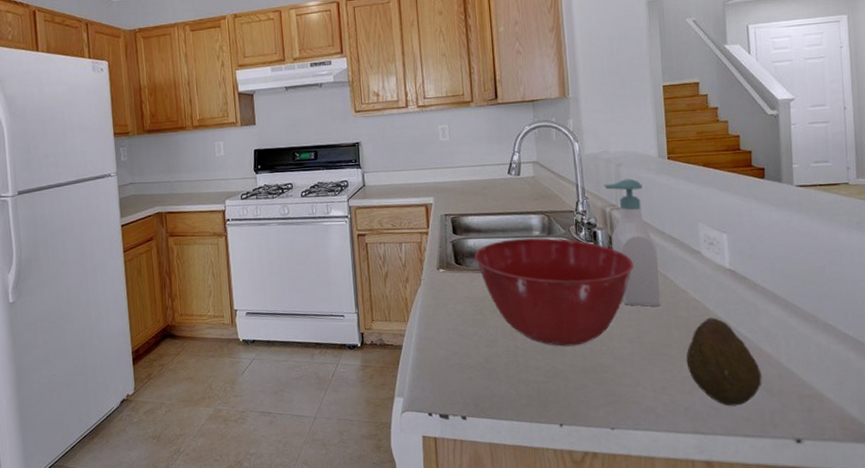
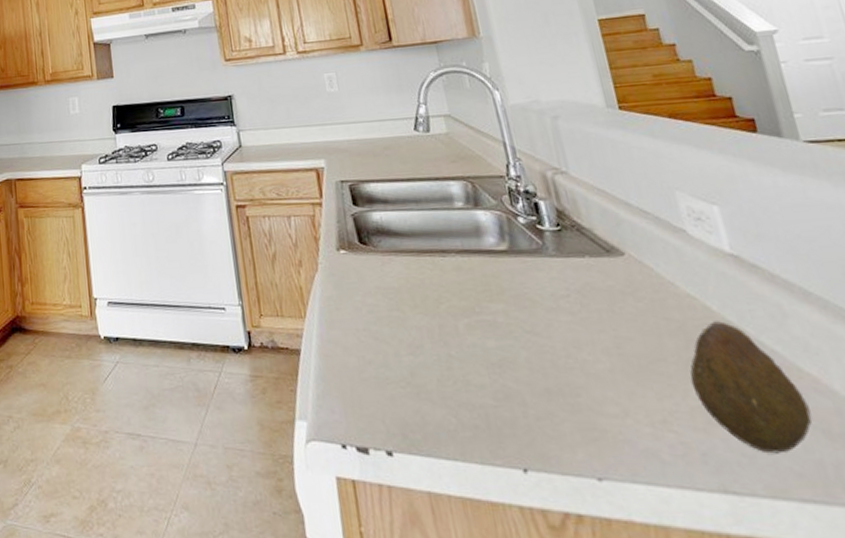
mixing bowl: present [474,238,634,347] -> none [382,210,596,357]
soap bottle: present [603,178,661,307] -> none [538,134,642,305]

